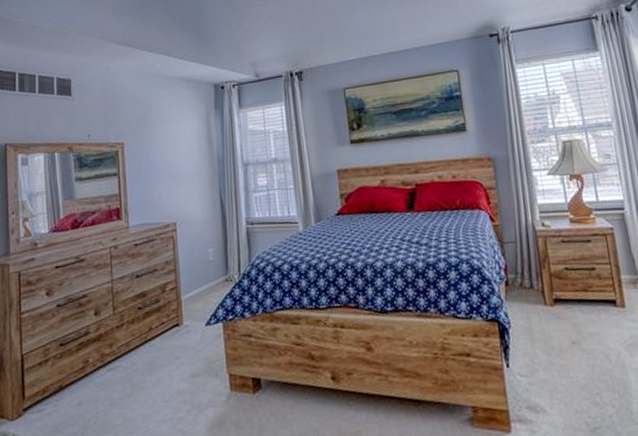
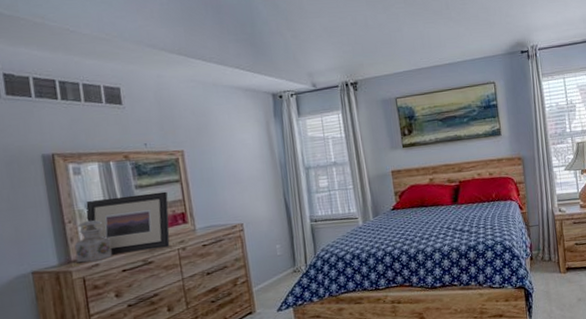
perfume bottle: none [14,211,47,257] -> present [74,219,112,263]
picture frame: none [28,185,105,250] -> present [86,191,170,255]

